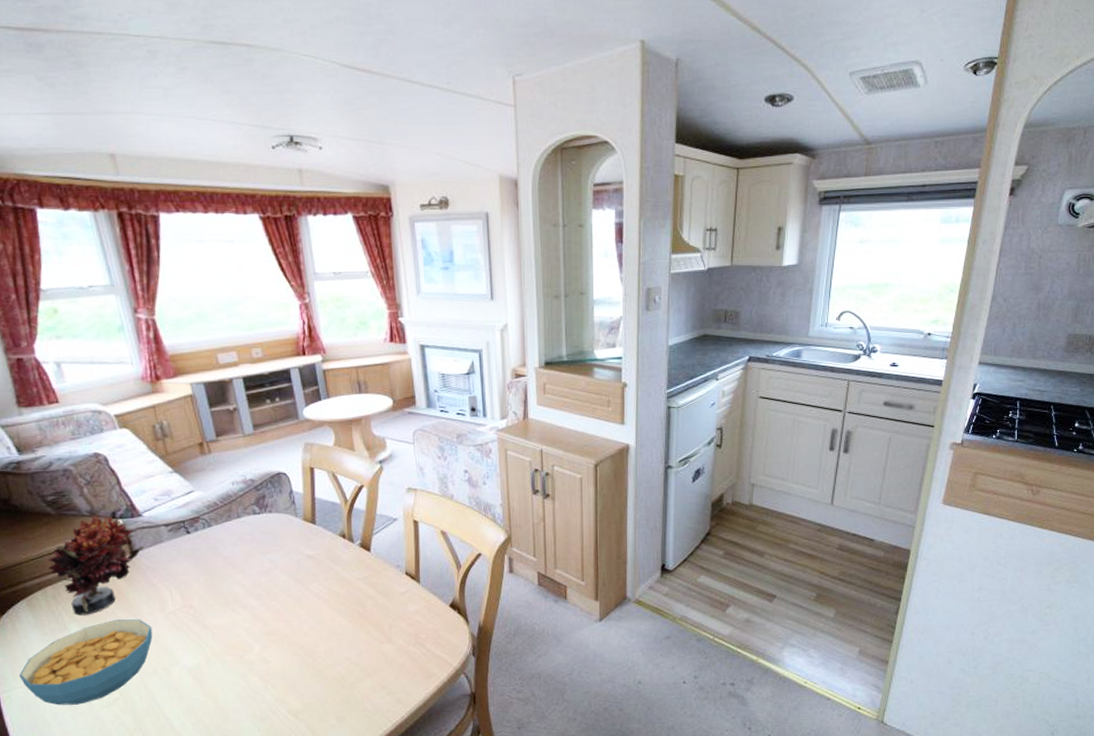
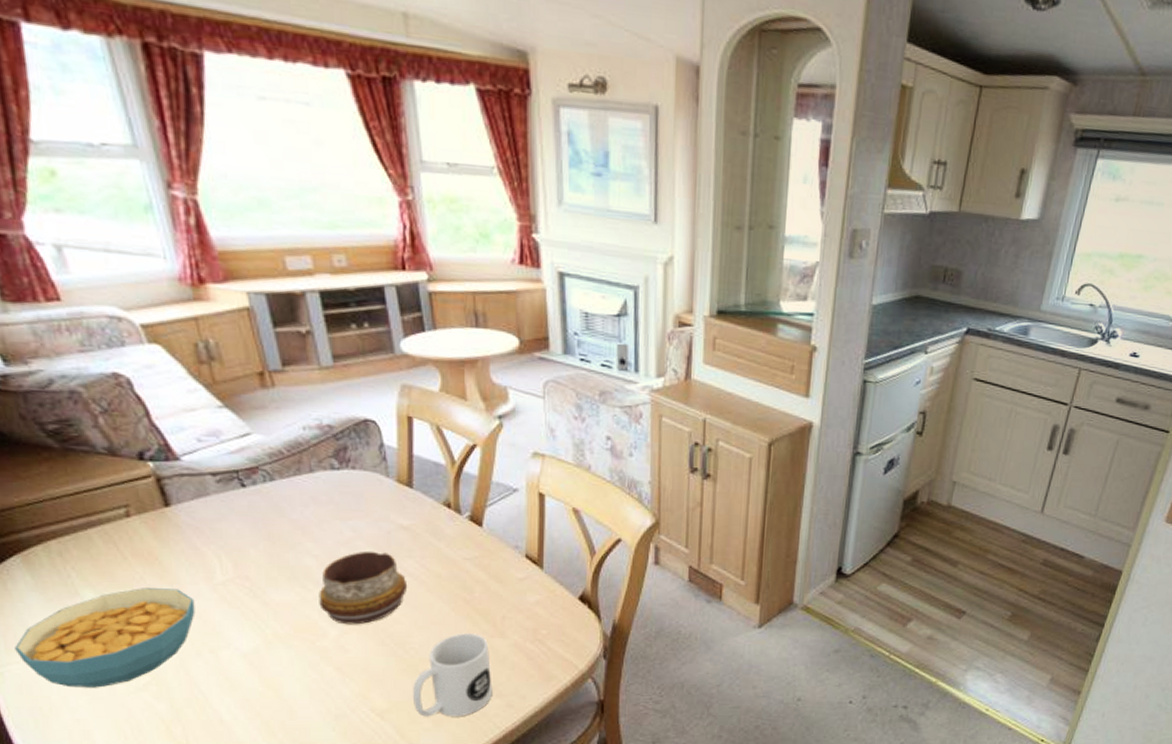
artificial flower: present [48,516,144,615] -> none [50,454,184,579]
decorative bowl: none [246,577,314,640] -> present [318,550,408,625]
mug: none [320,641,384,715] -> present [412,633,492,717]

